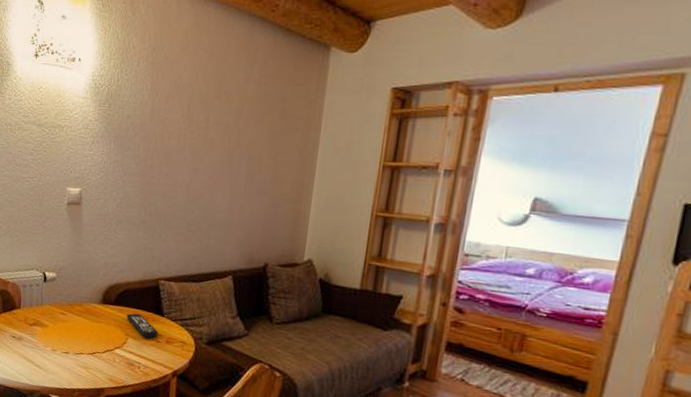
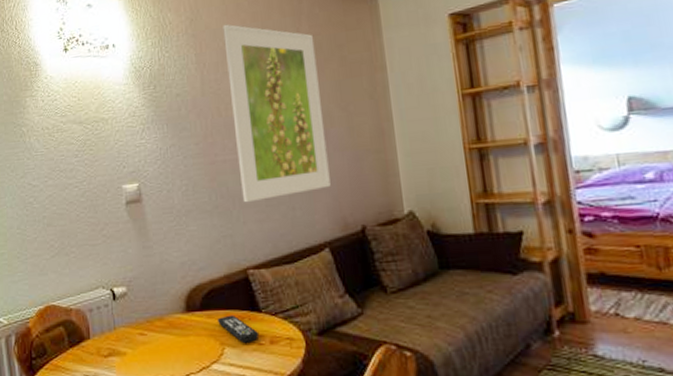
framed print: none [167,58,262,225] -> present [223,24,331,203]

